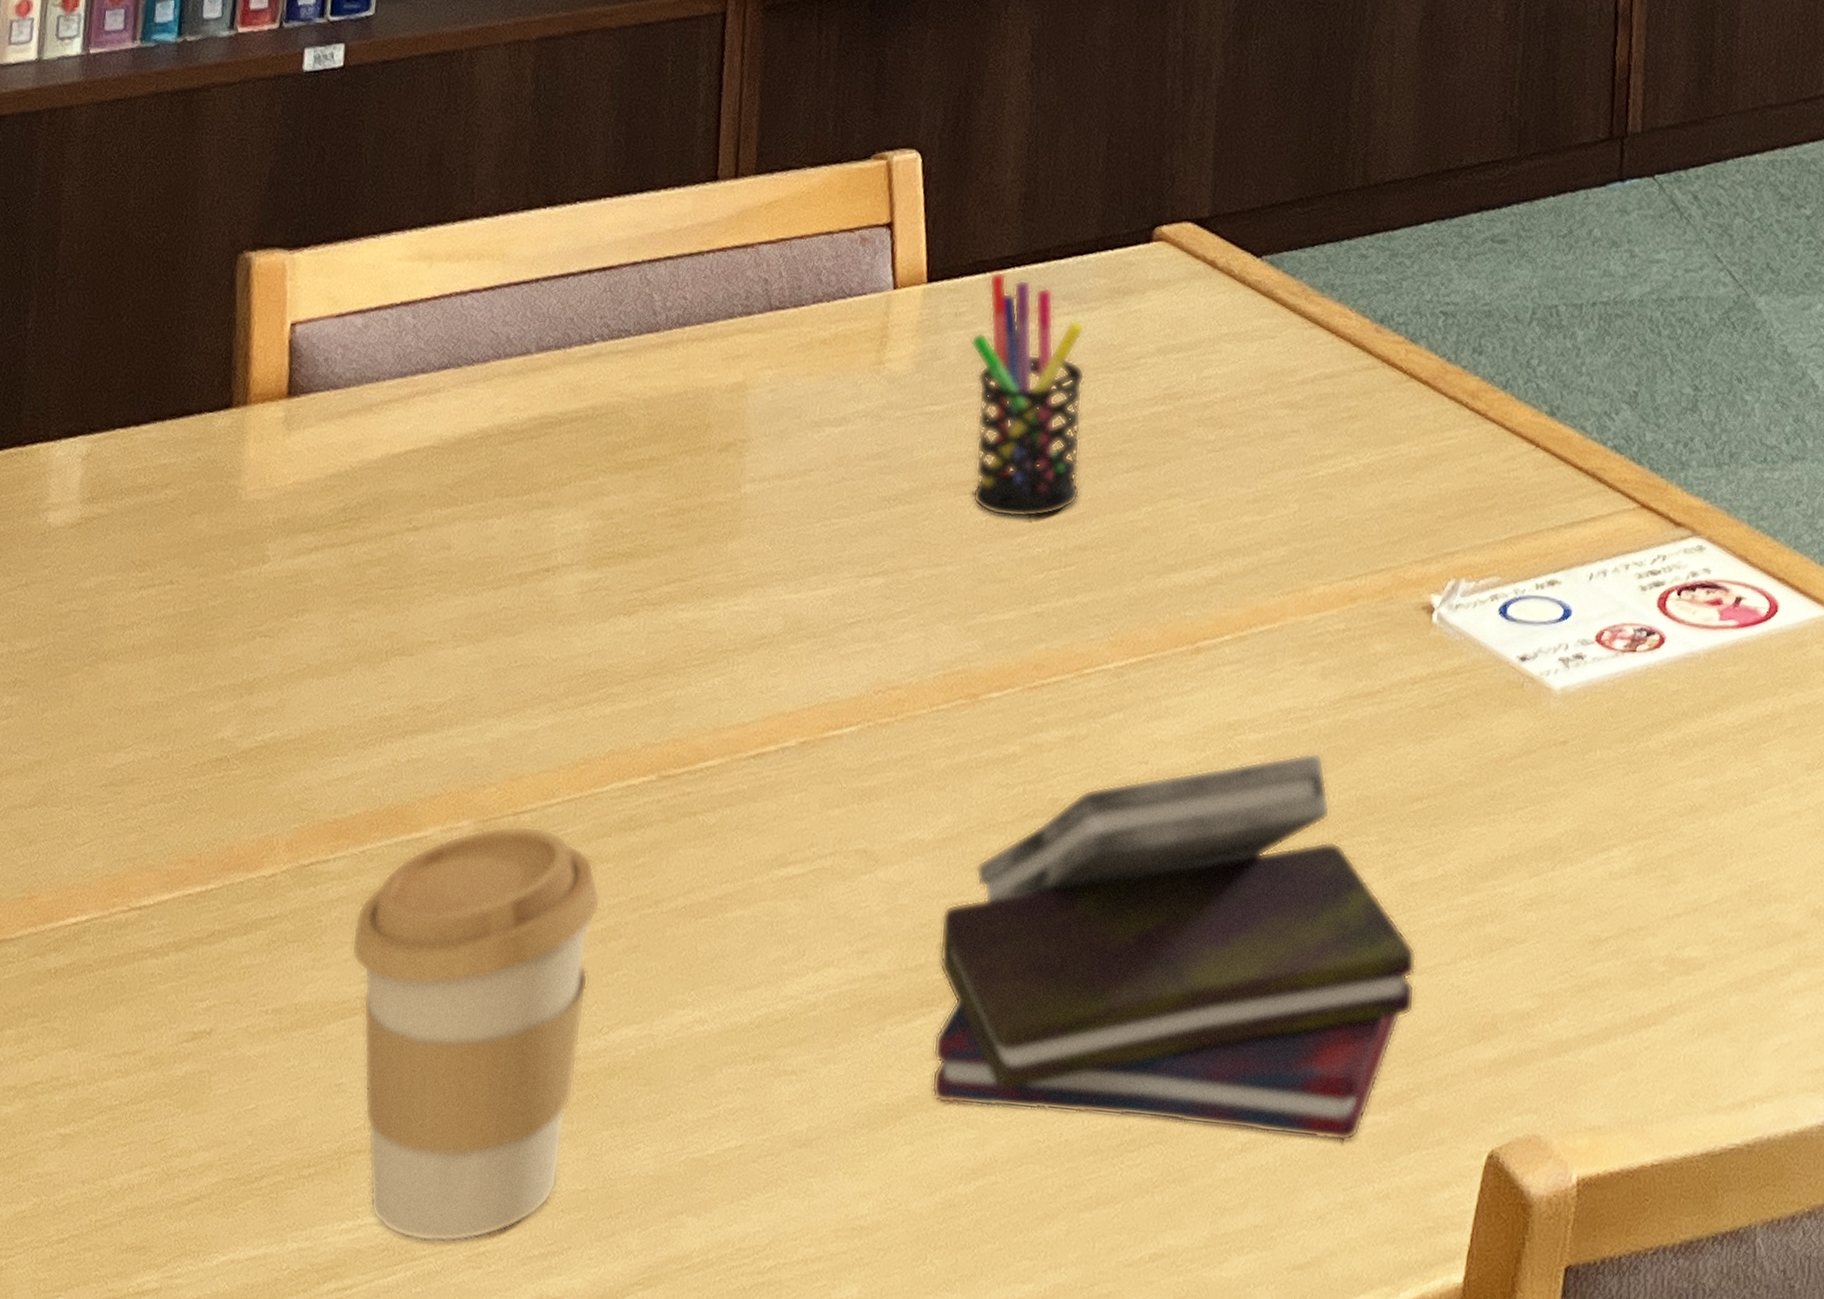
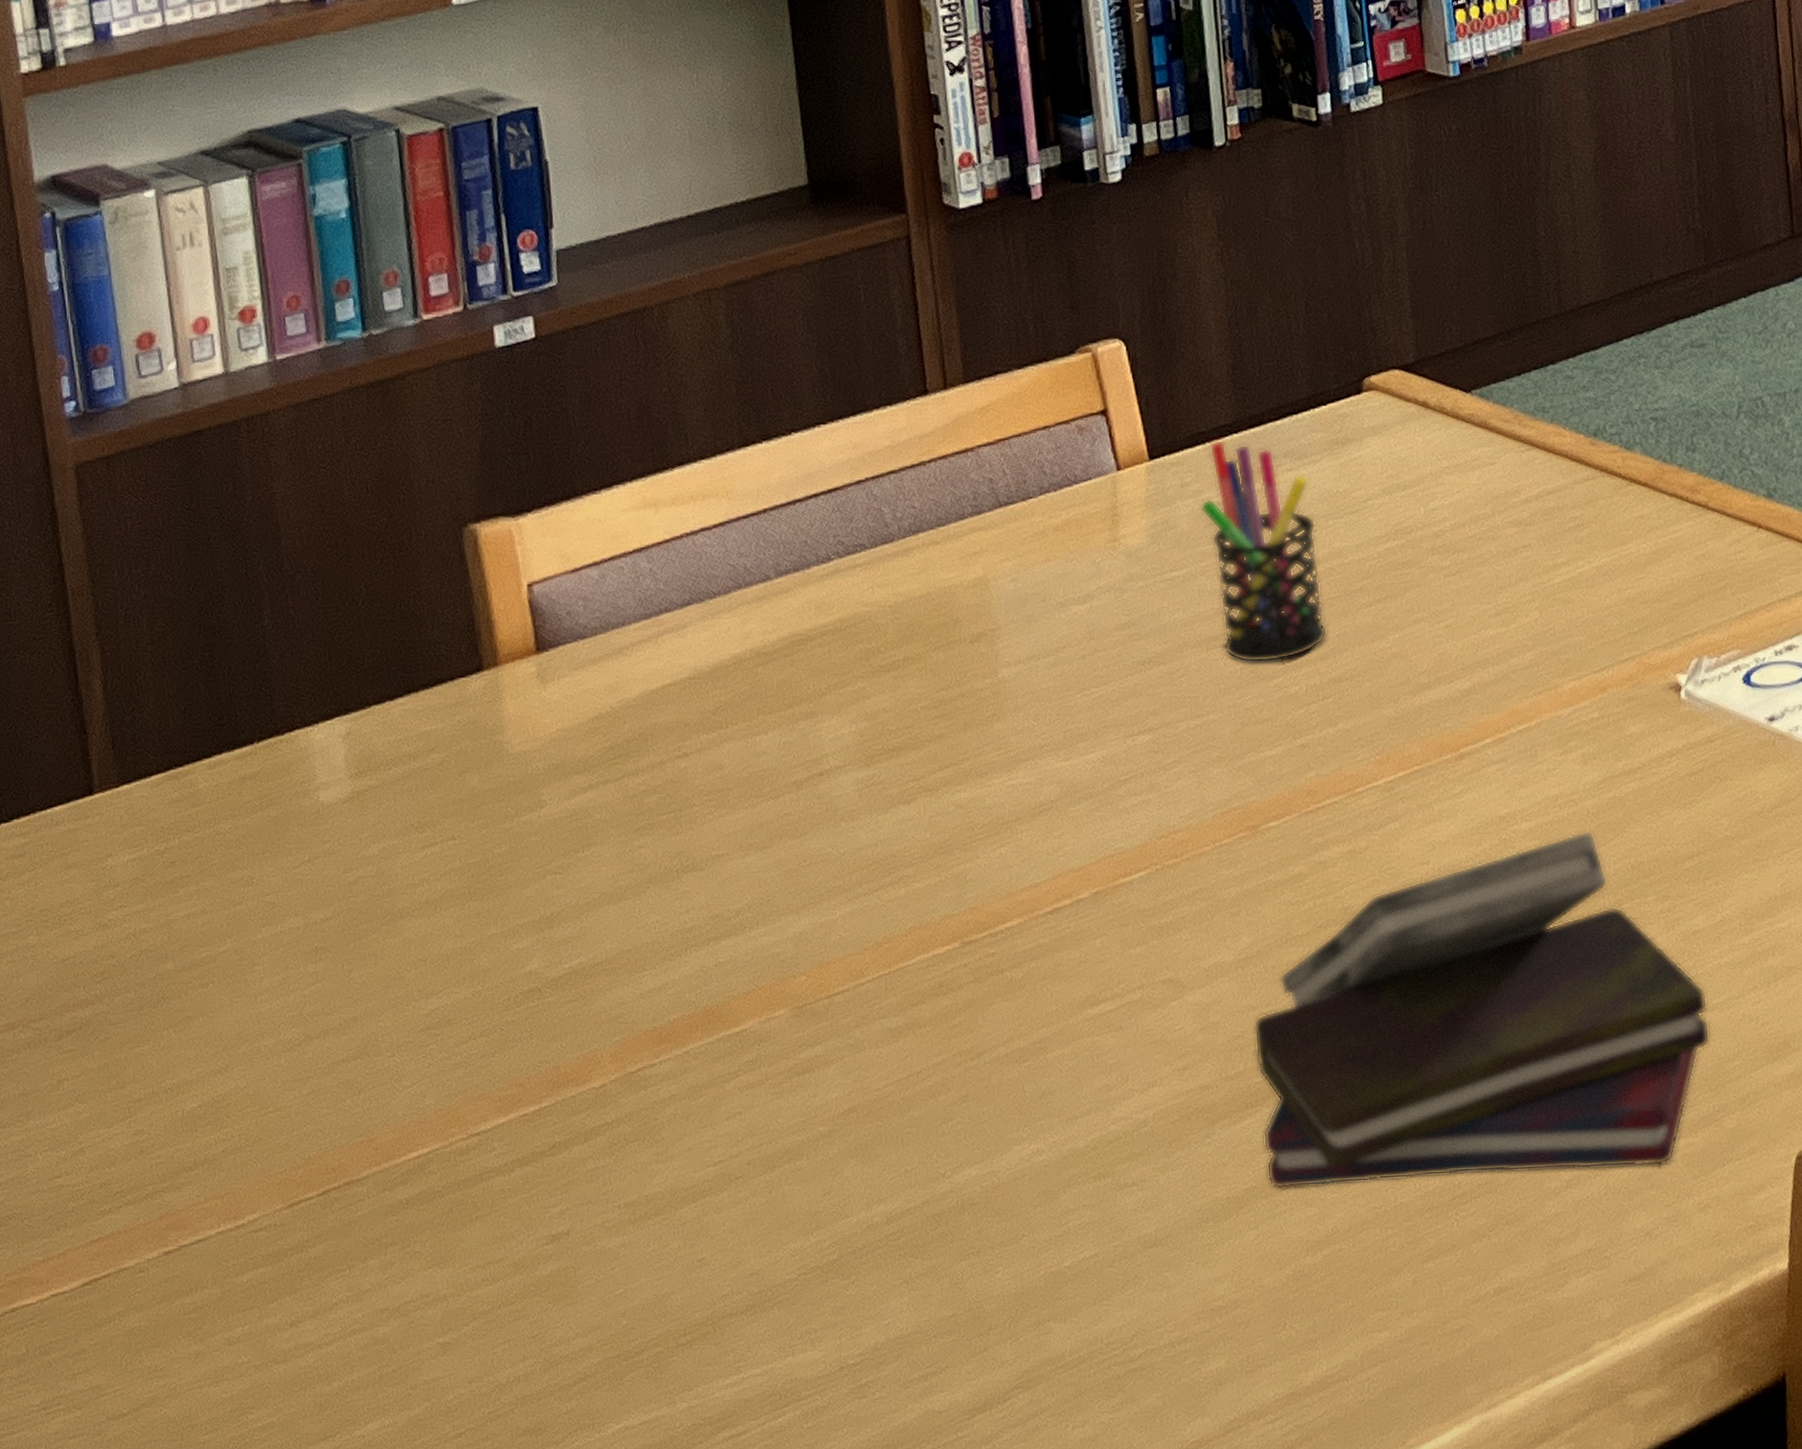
coffee cup: present [351,825,601,1243] -> none [690,1005,927,1383]

